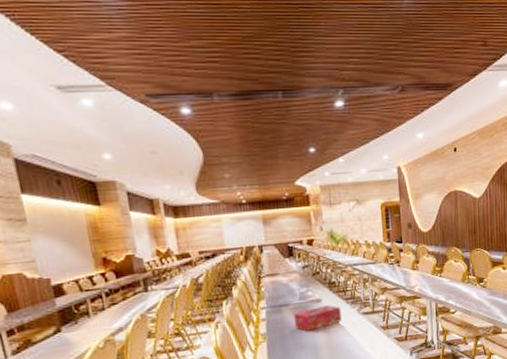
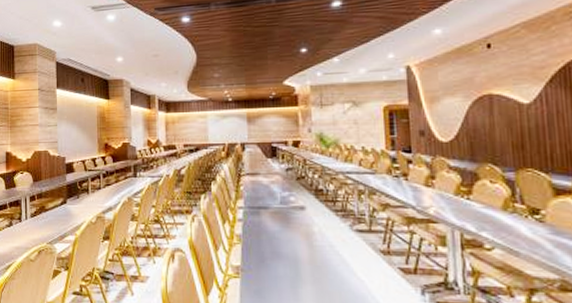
tissue box: present [294,305,342,331] -> none [273,215,329,240]

